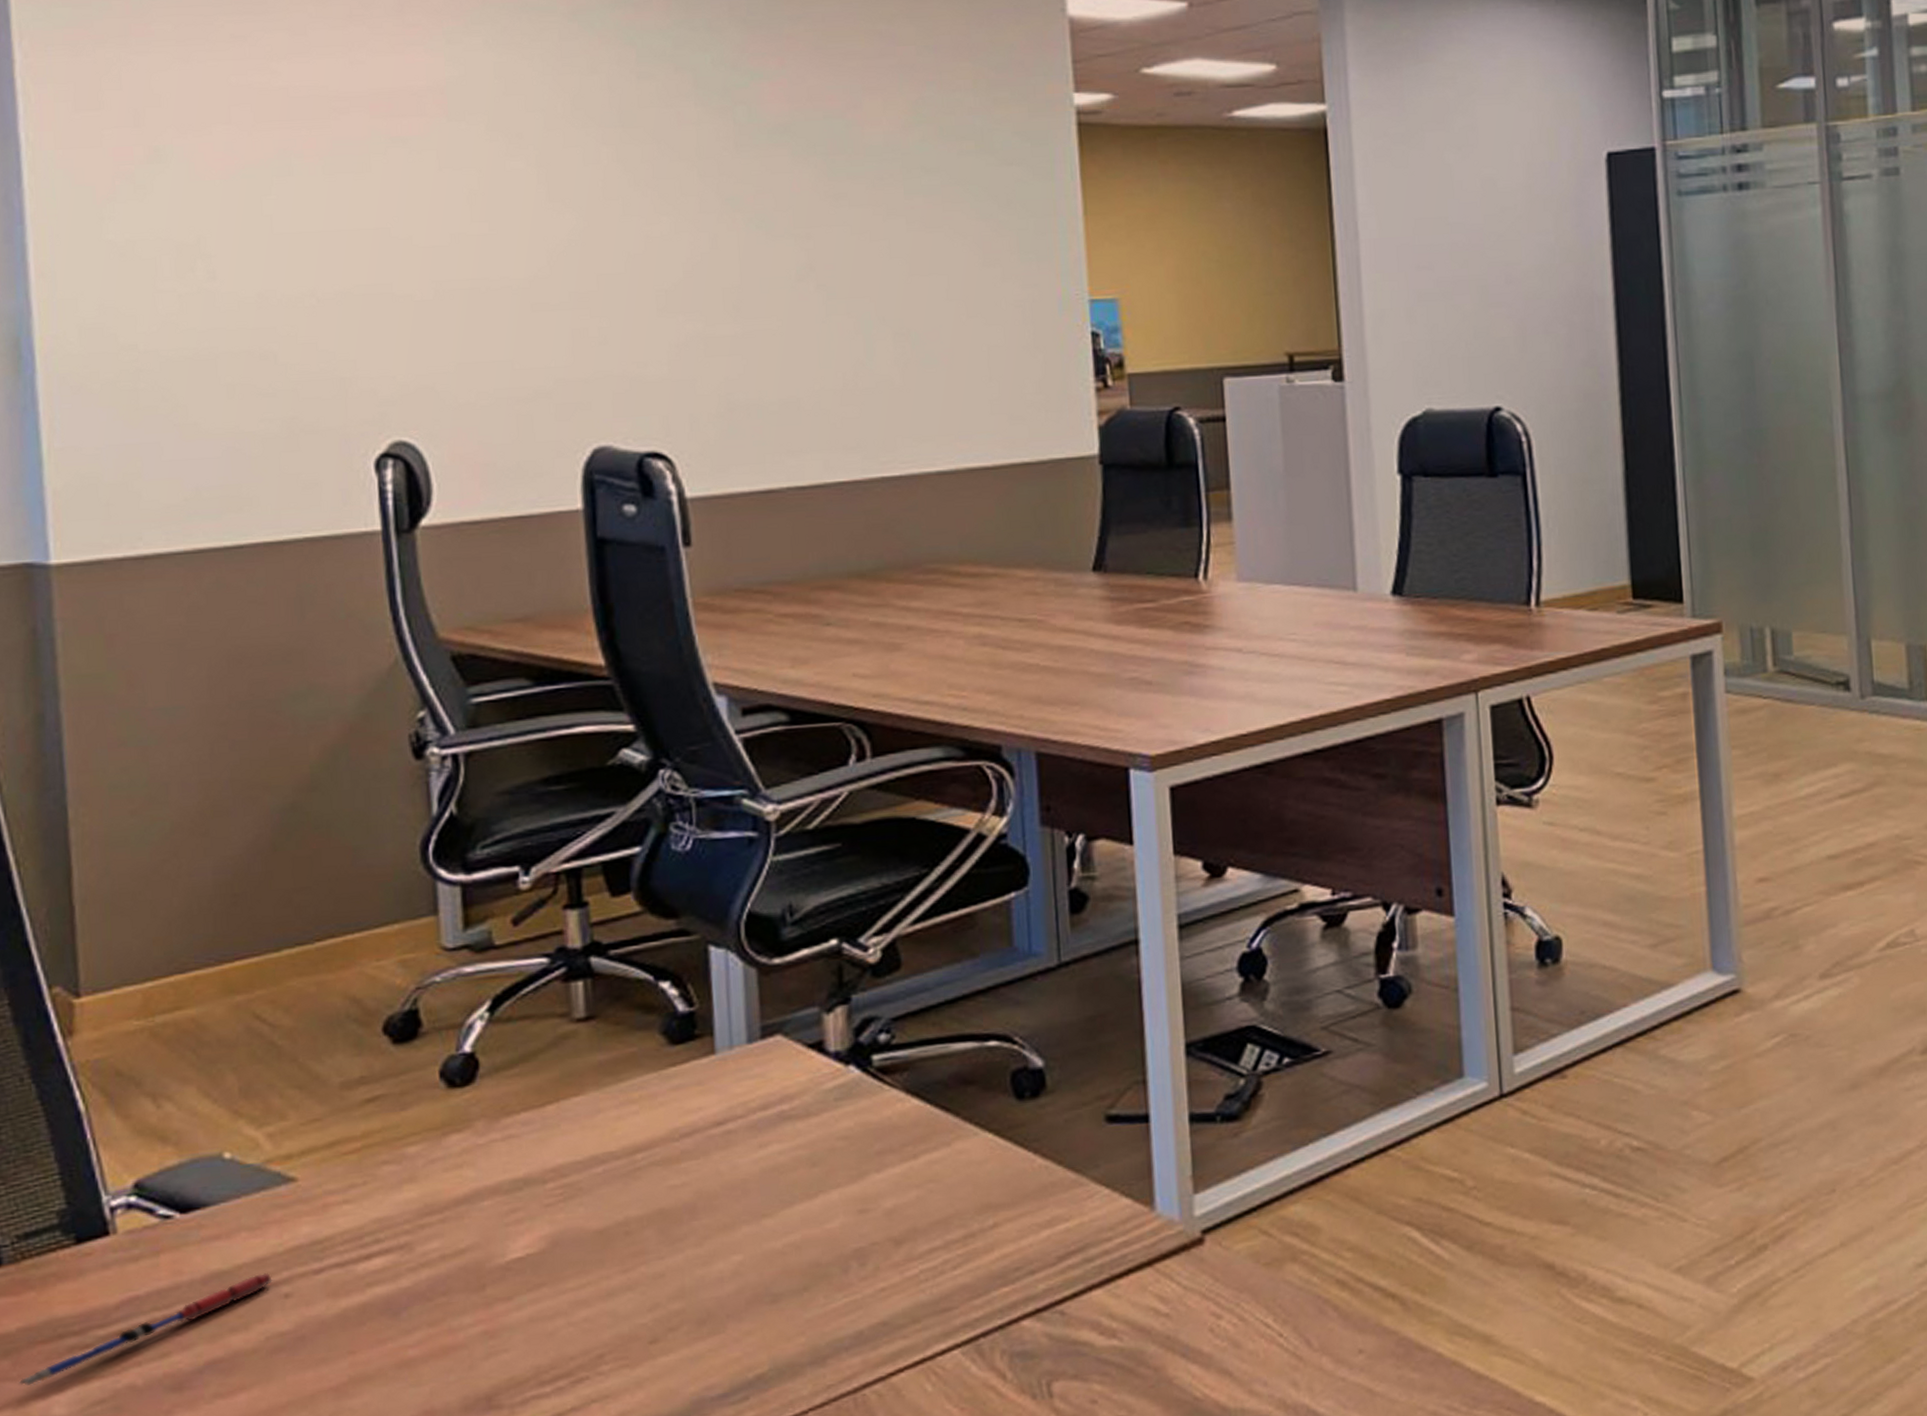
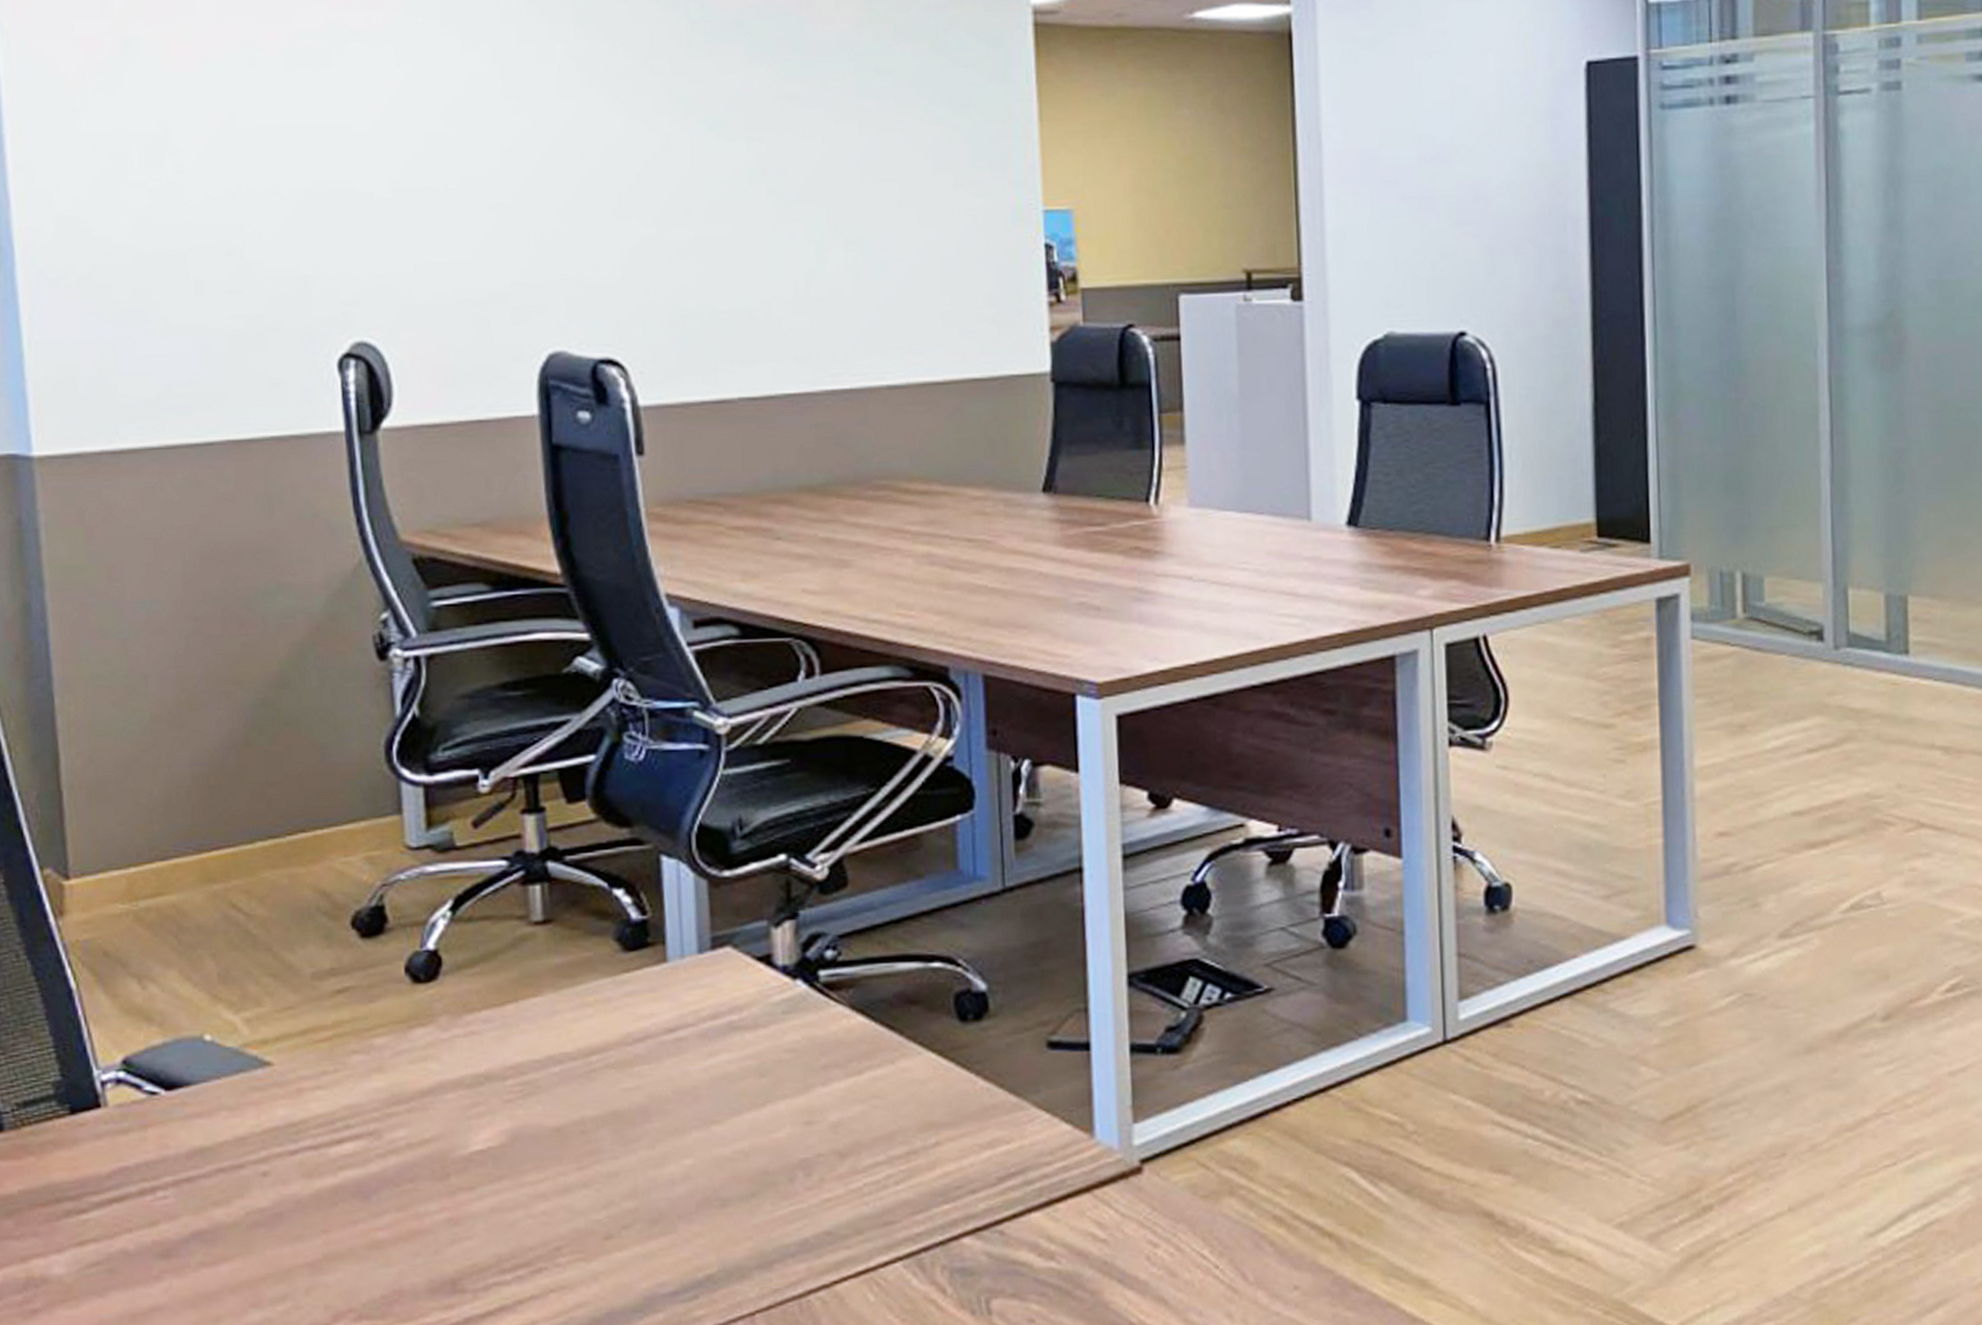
pen: present [18,1272,275,1386] -> none [21,1151,254,1246]

